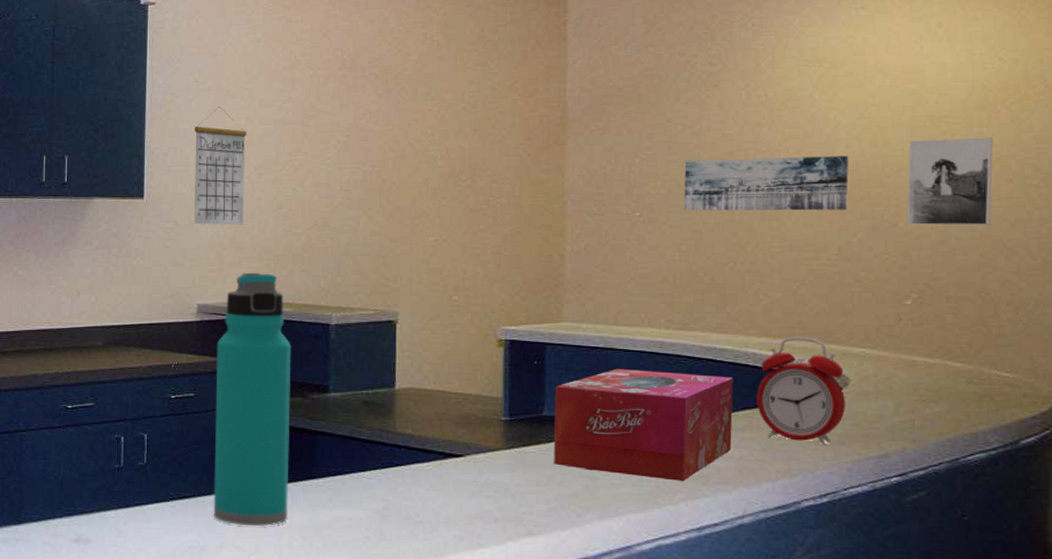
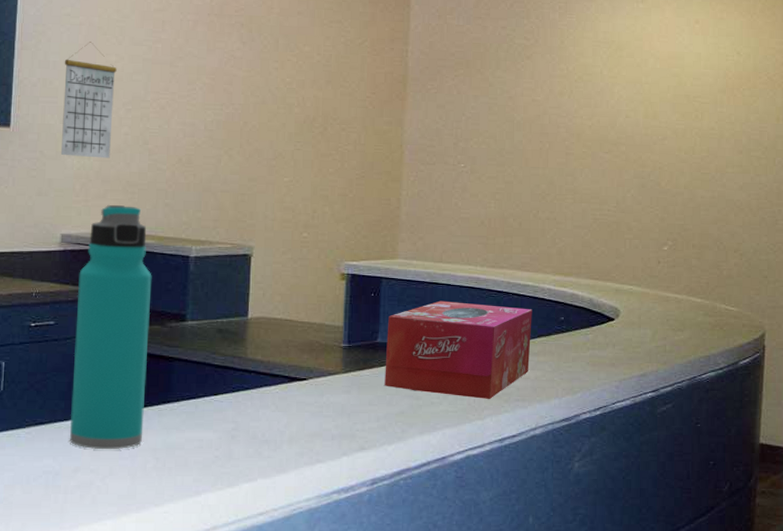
wall art: present [684,156,849,211] -> none [500,121,627,170]
alarm clock: present [756,336,845,444] -> none [549,275,616,366]
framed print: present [906,137,993,226] -> none [667,114,730,187]

